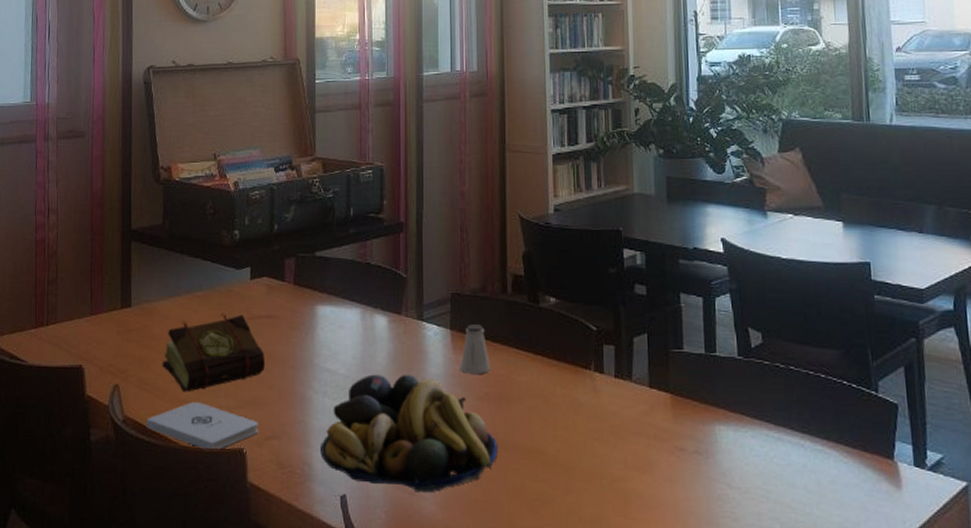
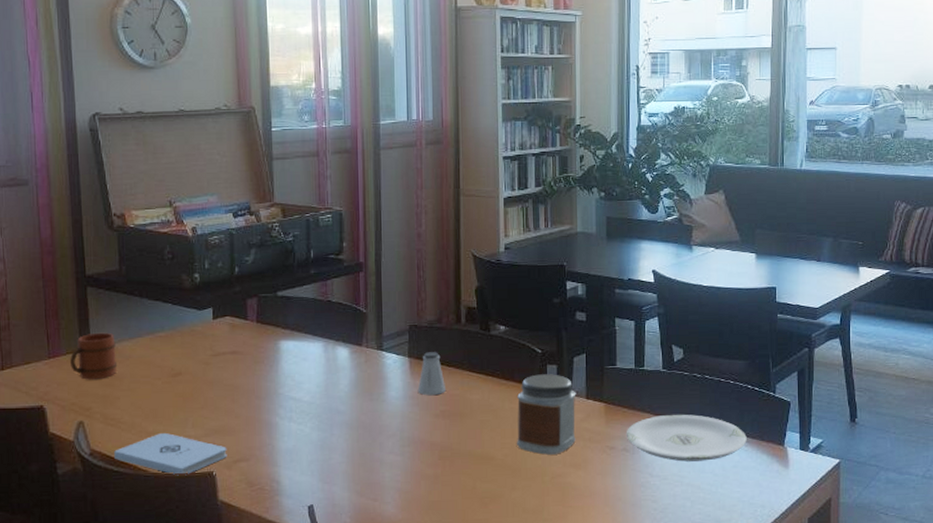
mug: none [111,289,155,340] -> present [70,332,118,380]
book: present [162,312,266,392] -> none [127,350,232,425]
fruit bowl: present [321,373,498,493] -> none [288,398,452,498]
jar: none [569,355,639,453] -> present [516,374,576,455]
plate: none [697,411,846,473] -> present [626,414,747,462]

